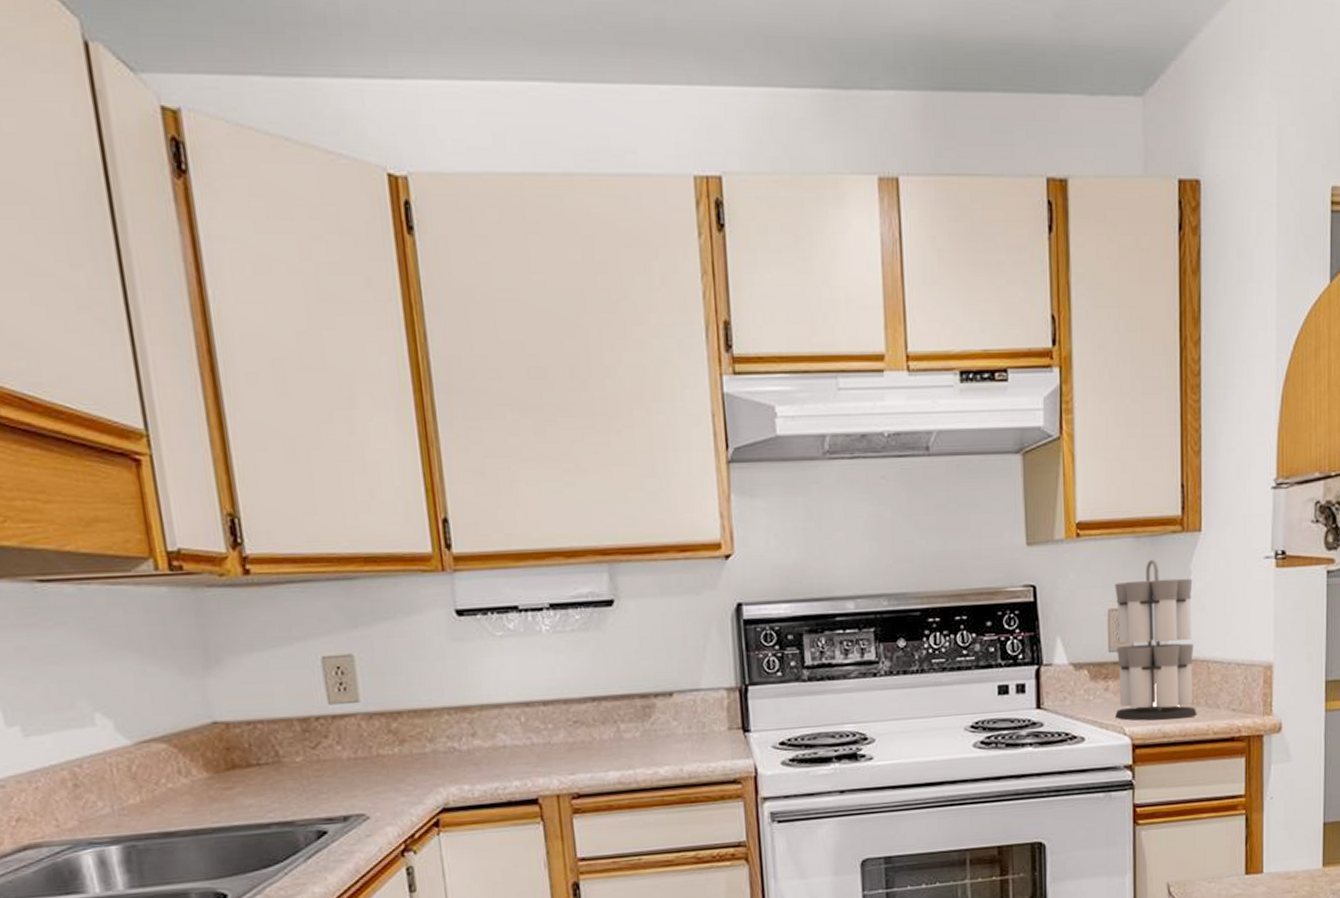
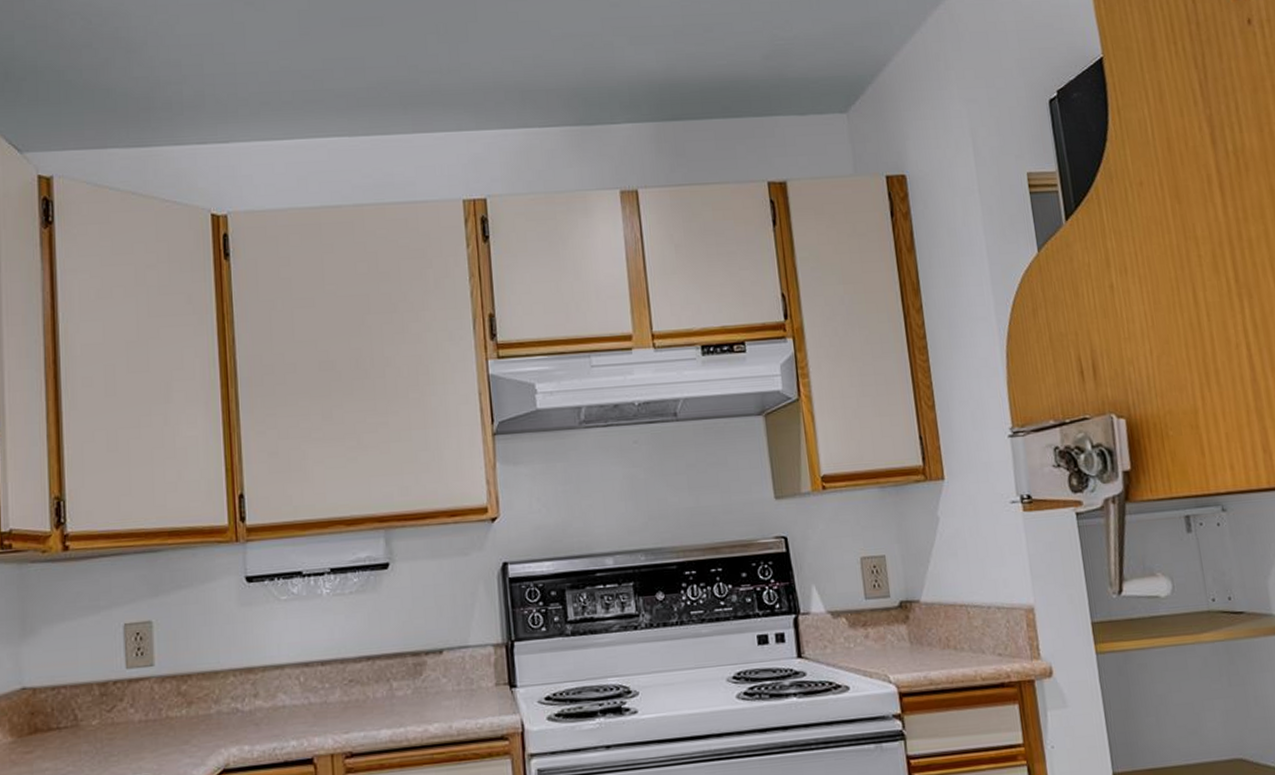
spice rack: present [1114,559,1197,721] -> none [864,507,962,669]

